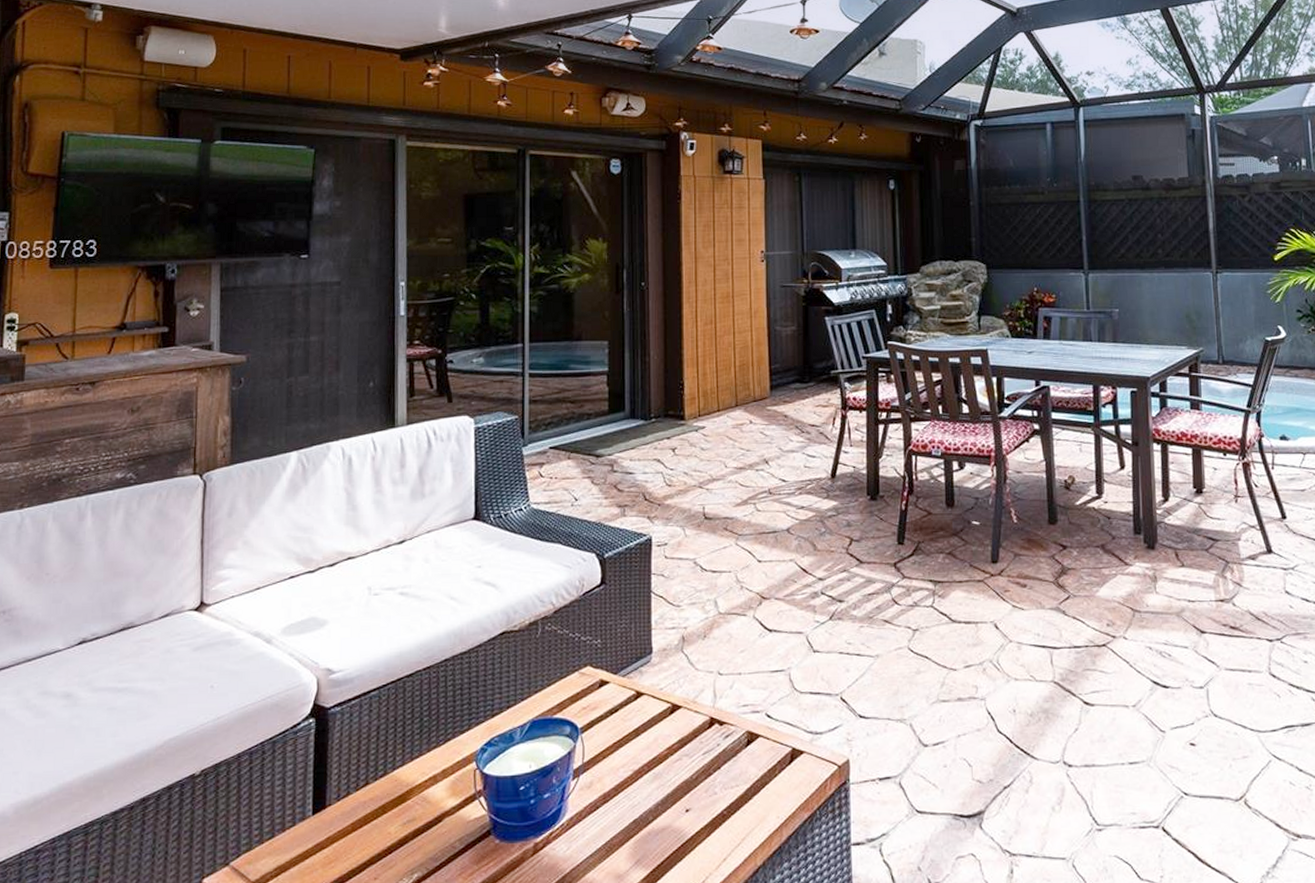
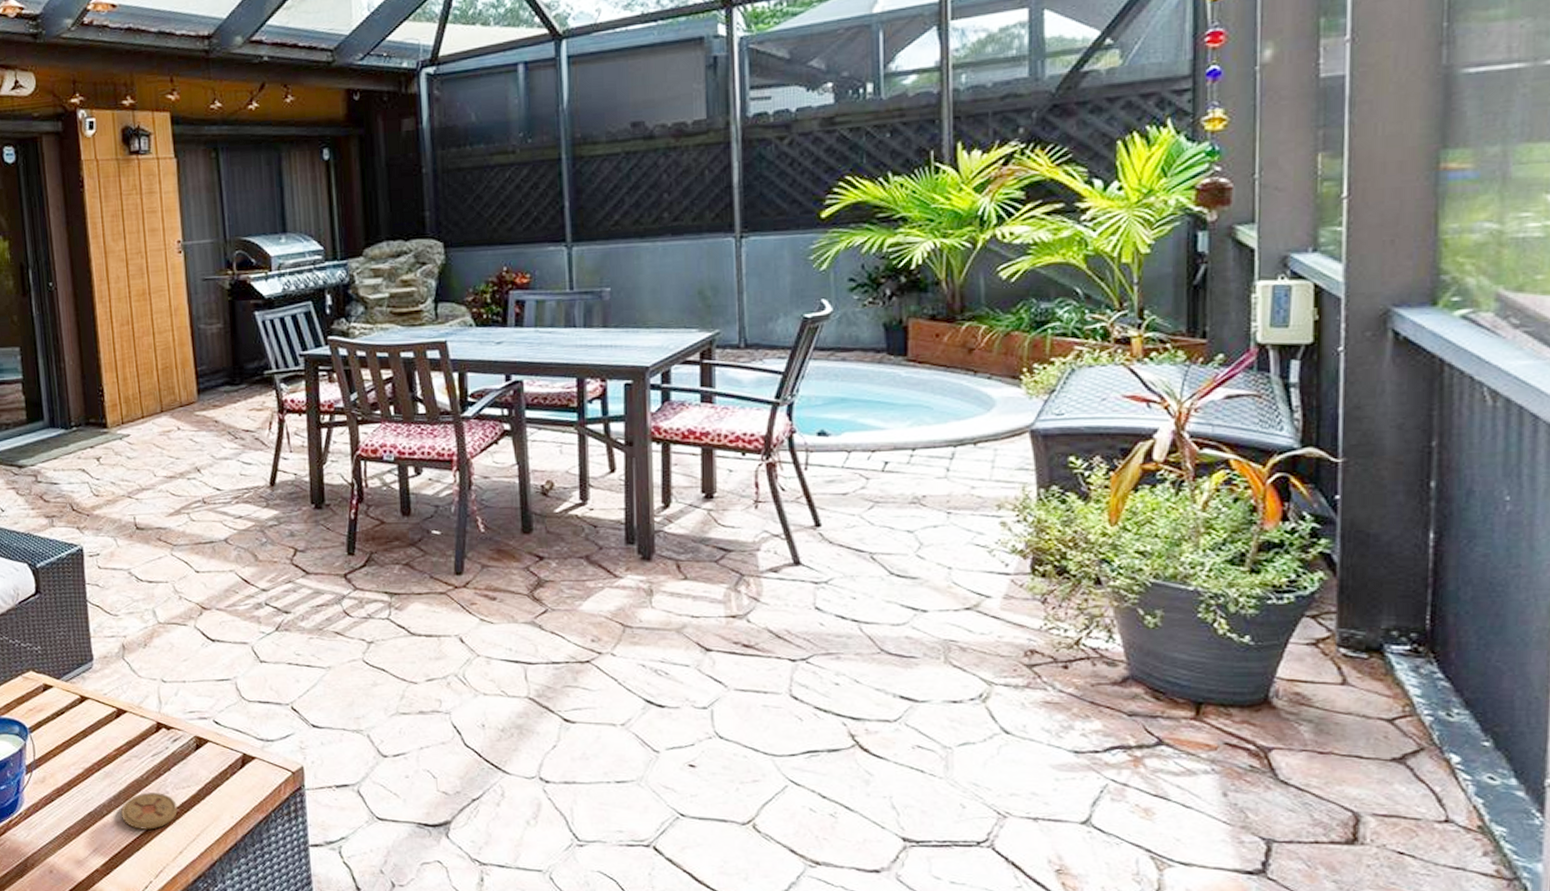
coaster: none [668,794,724,837] -> present [121,792,177,831]

